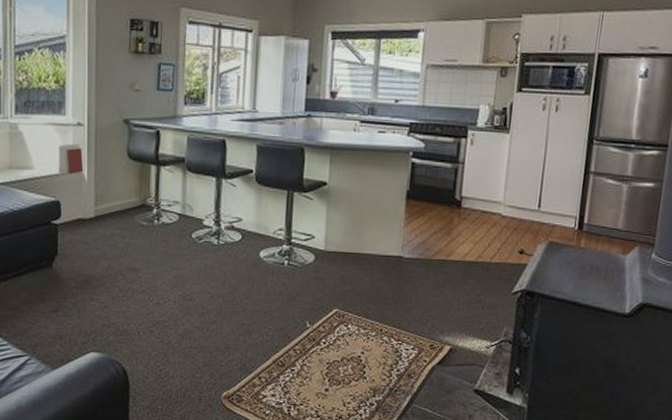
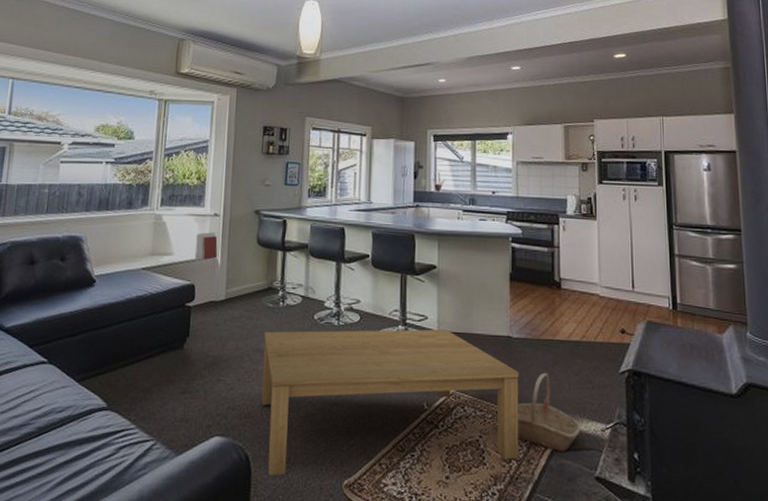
coffee table: none [137,248,408,388] -> present [261,329,519,476]
basket: none [400,292,466,367] -> present [518,372,581,451]

